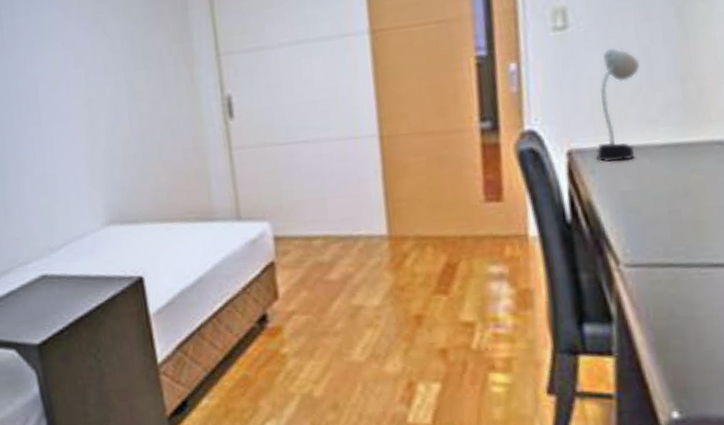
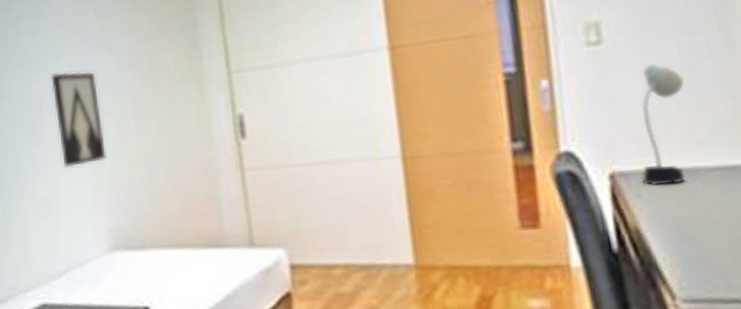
wall art: none [46,53,102,147] -> present [52,71,107,168]

